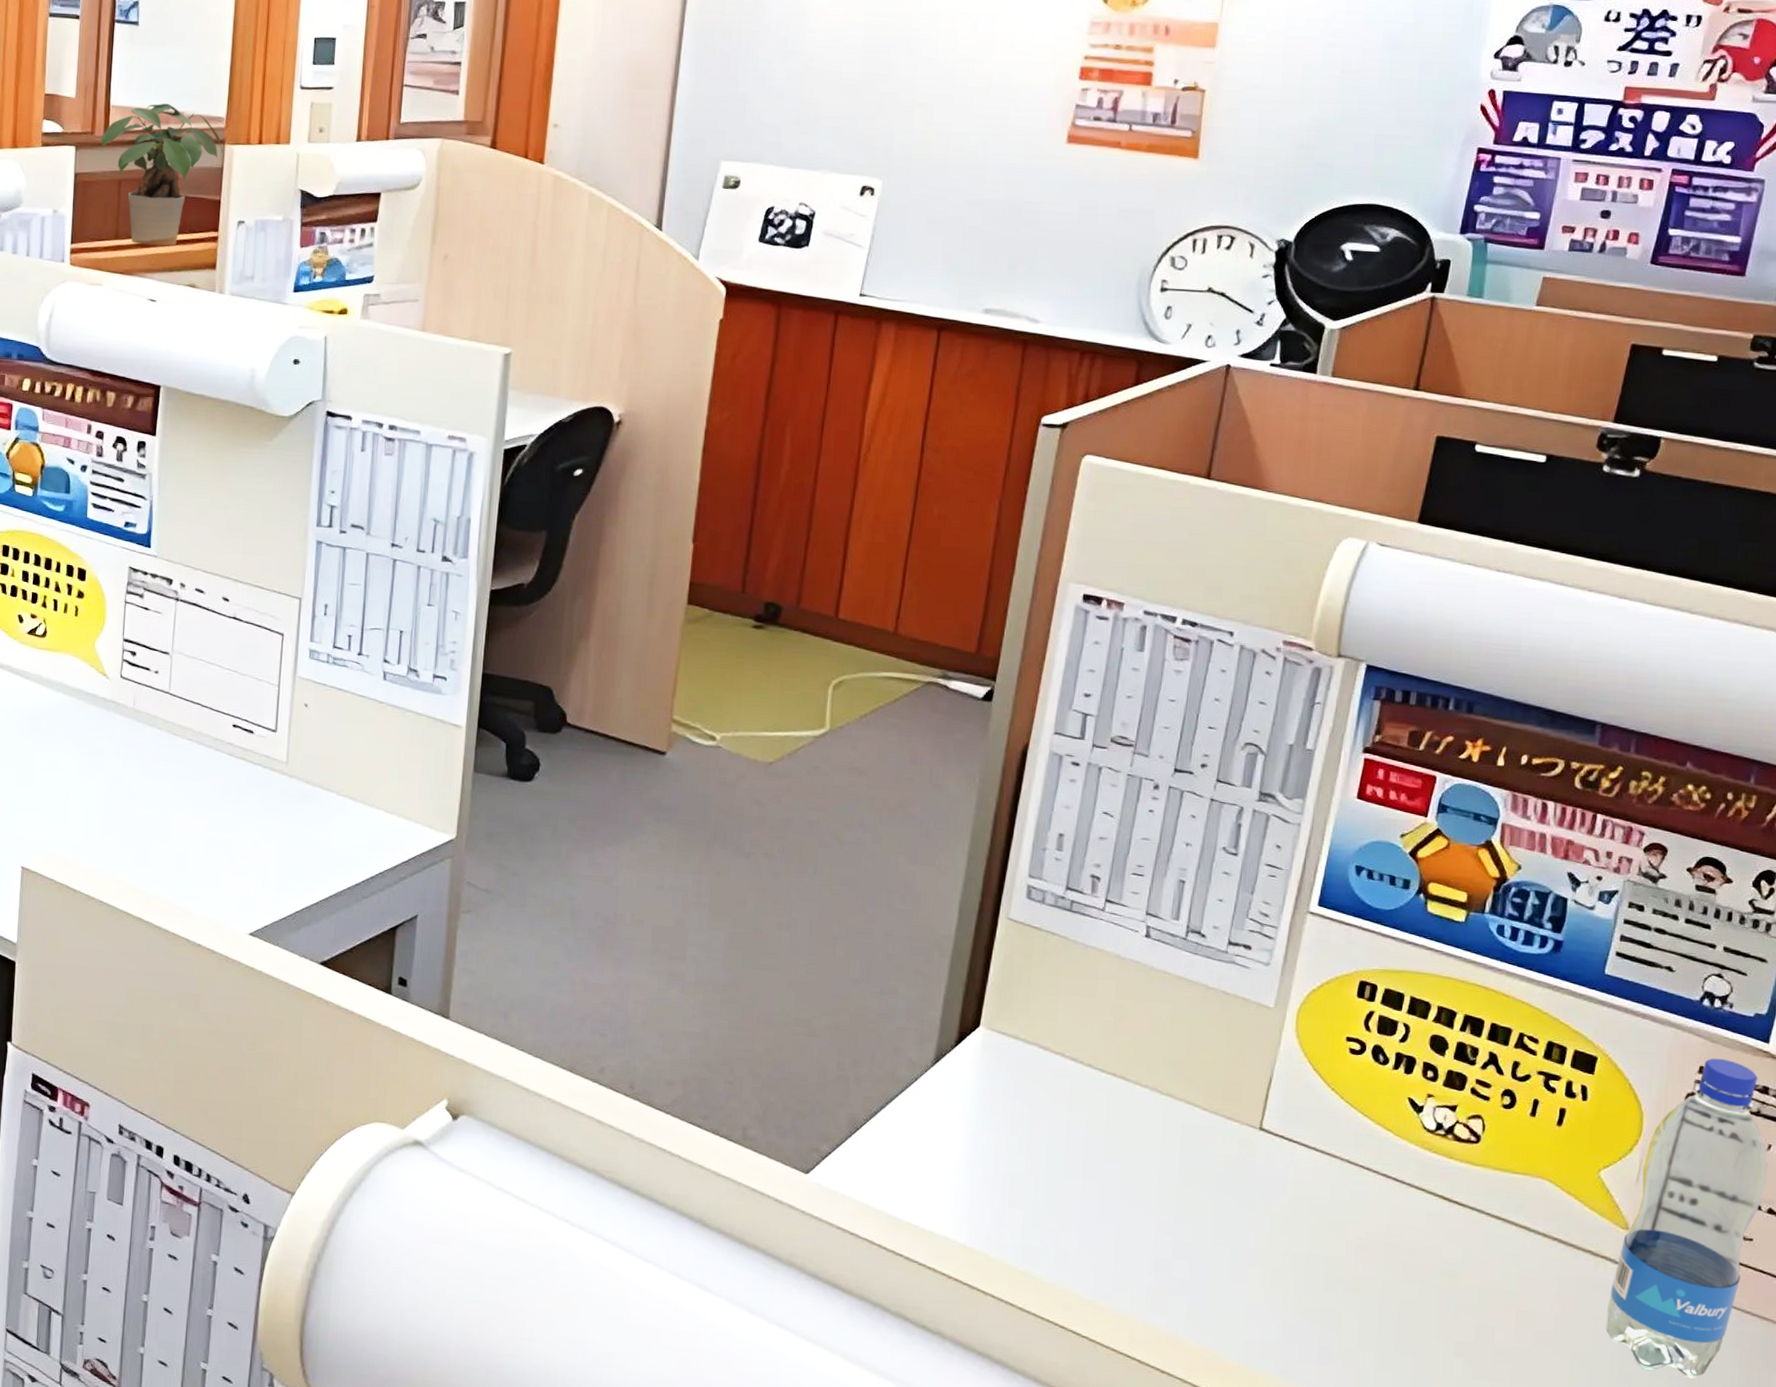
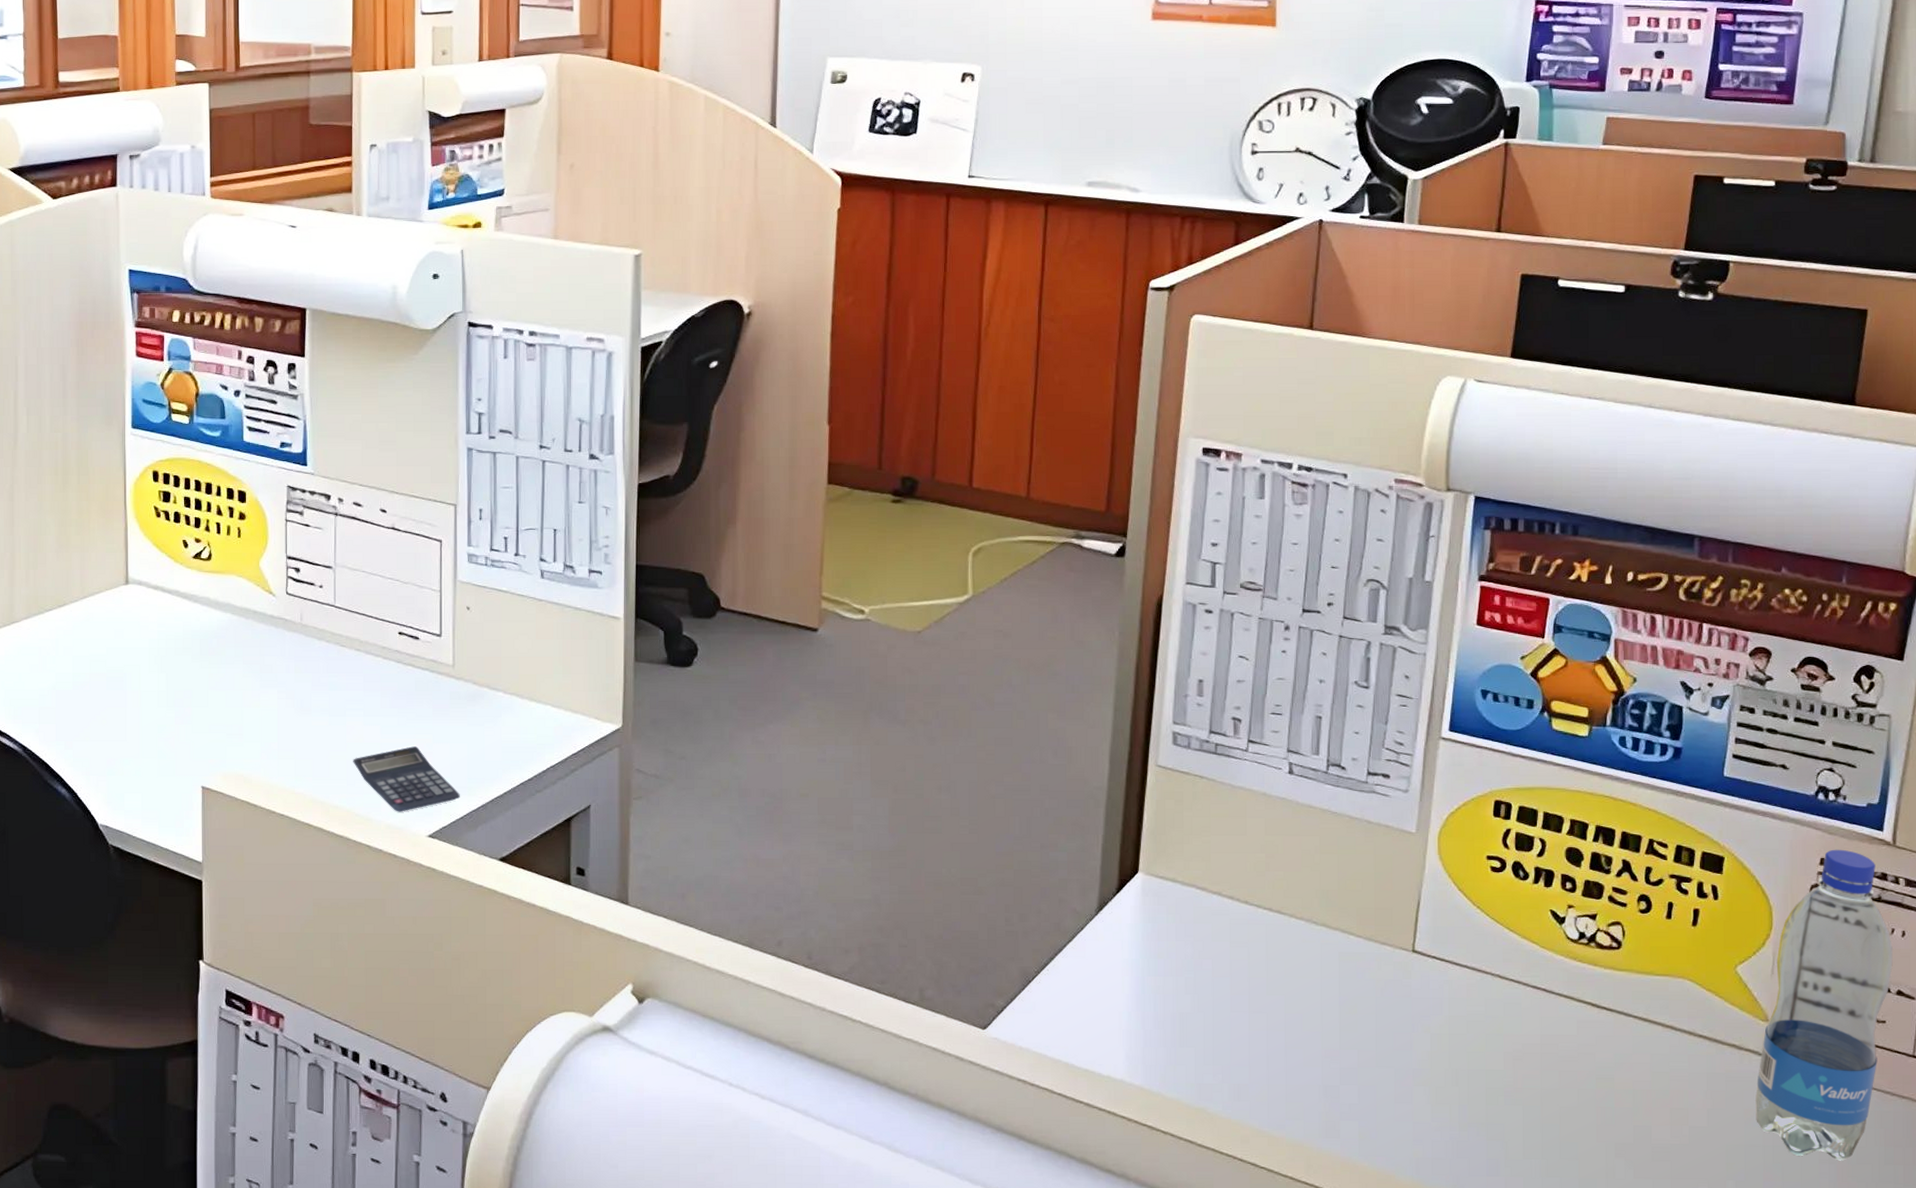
potted plant: present [101,103,224,246] -> none [233,36,352,174]
calculator: none [177,842,284,908] -> present [353,746,460,812]

